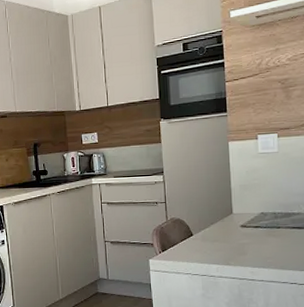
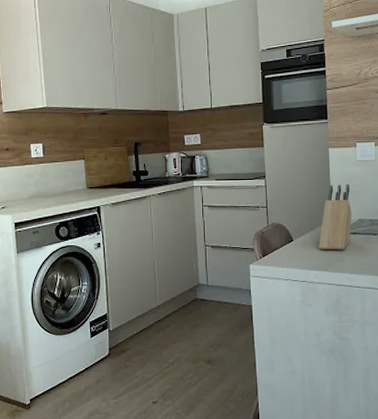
knife block: none [219,177,254,244] -> present [319,184,352,250]

